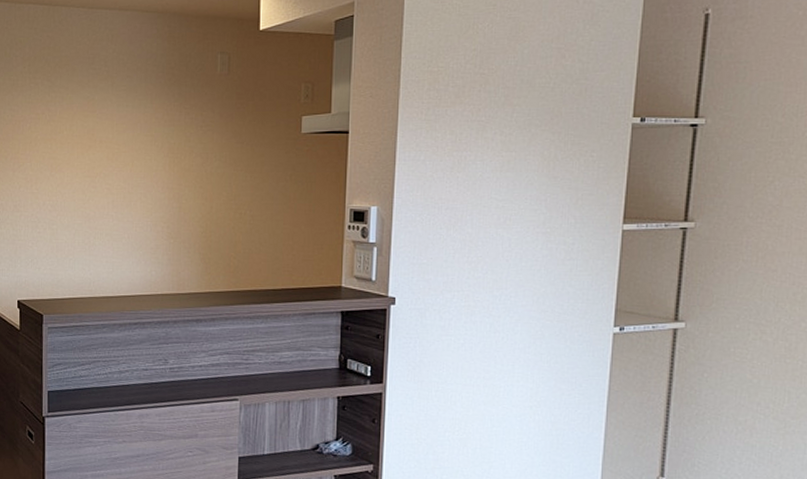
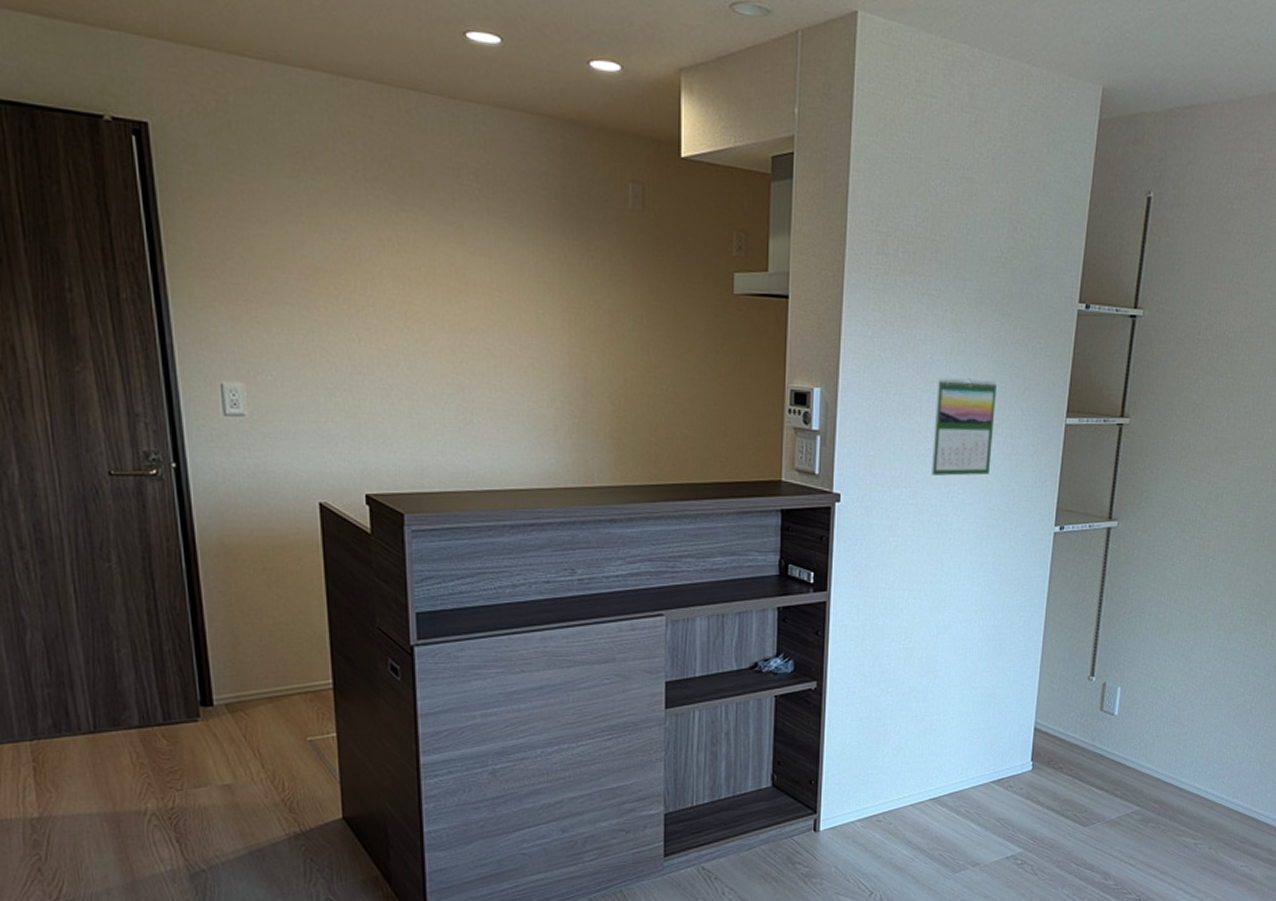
calendar: none [483,191,548,280] -> present [932,377,997,476]

